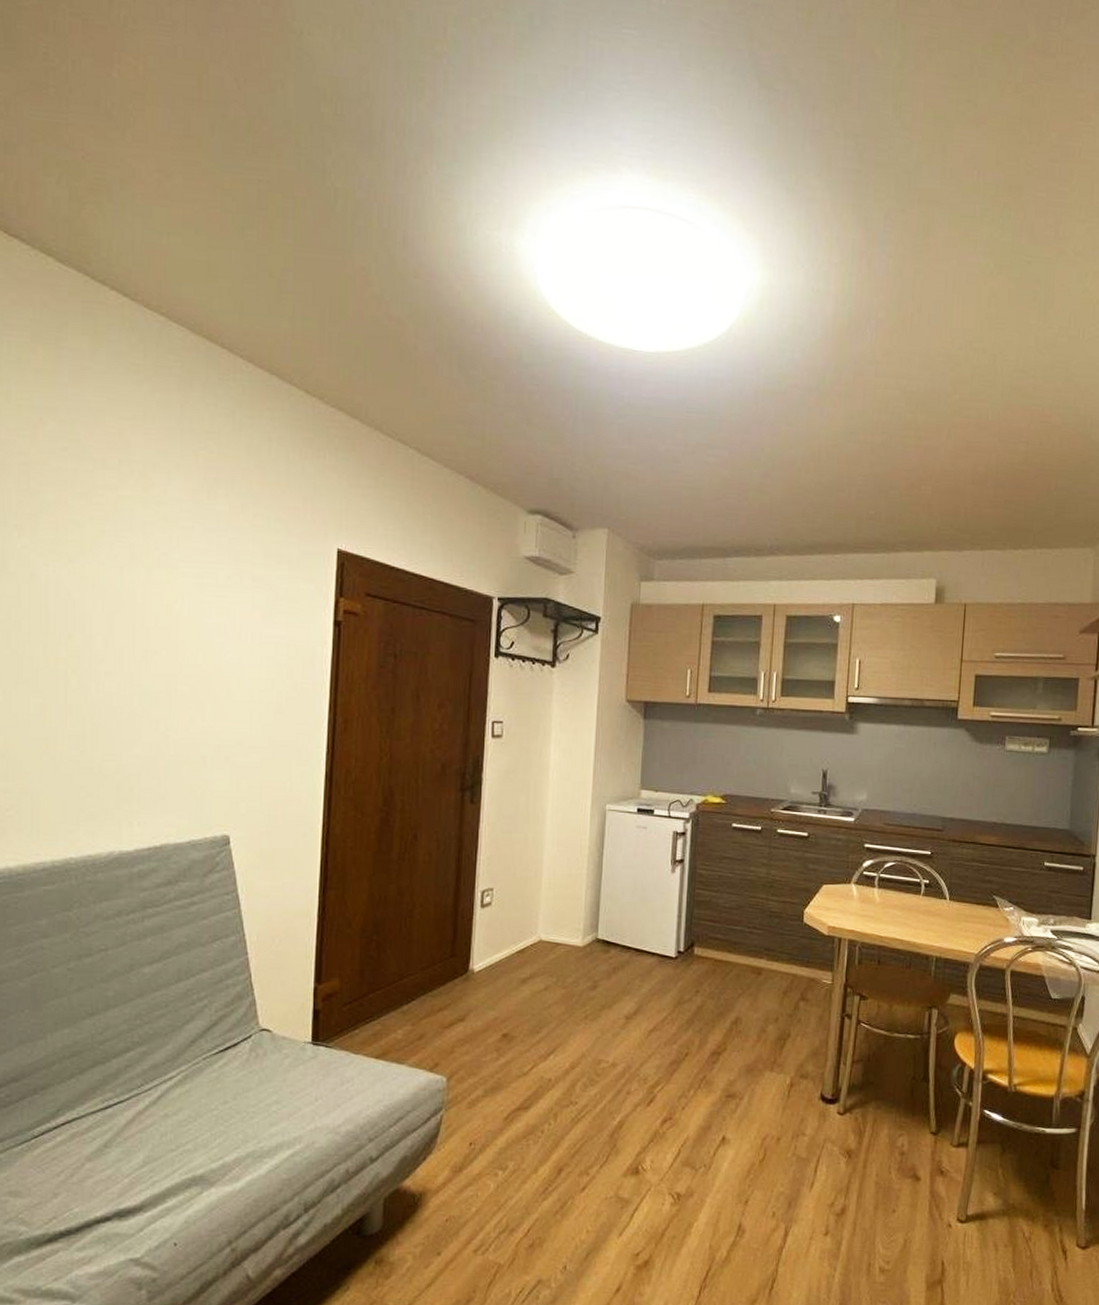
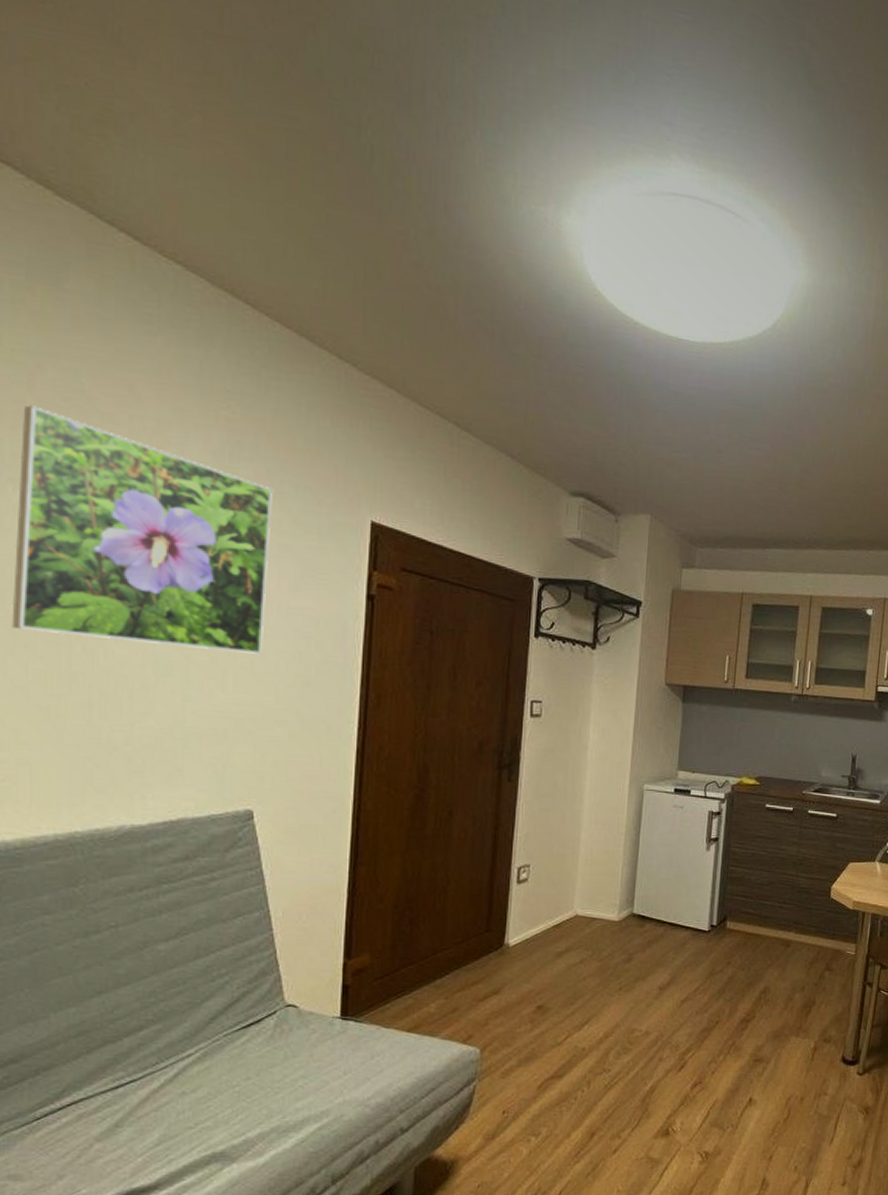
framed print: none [16,456,246,683] -> present [12,405,272,654]

